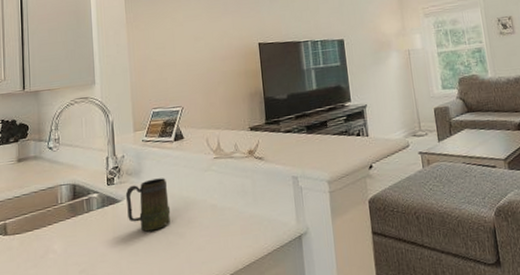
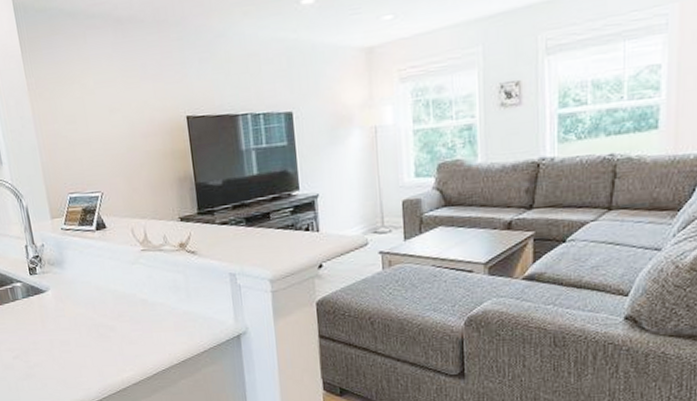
mug: present [125,178,171,232] -> none [50,269,99,323]

